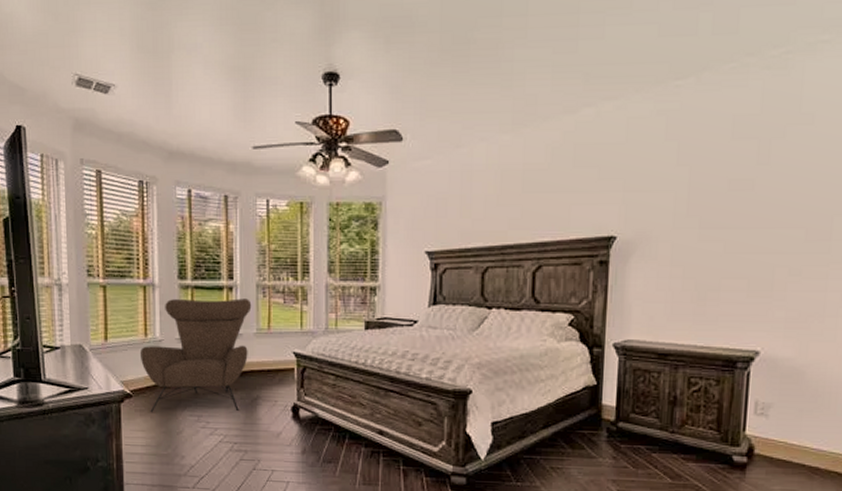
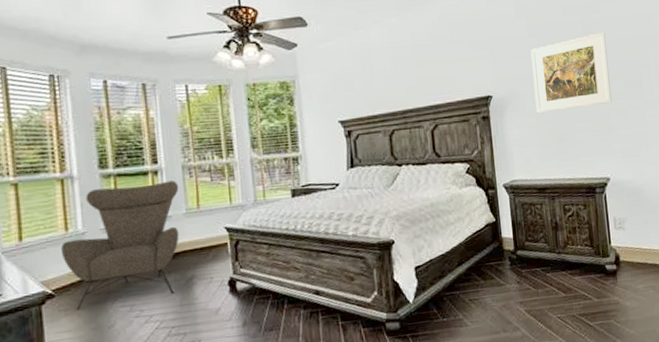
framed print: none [672,165,789,262] -> present [530,32,612,113]

